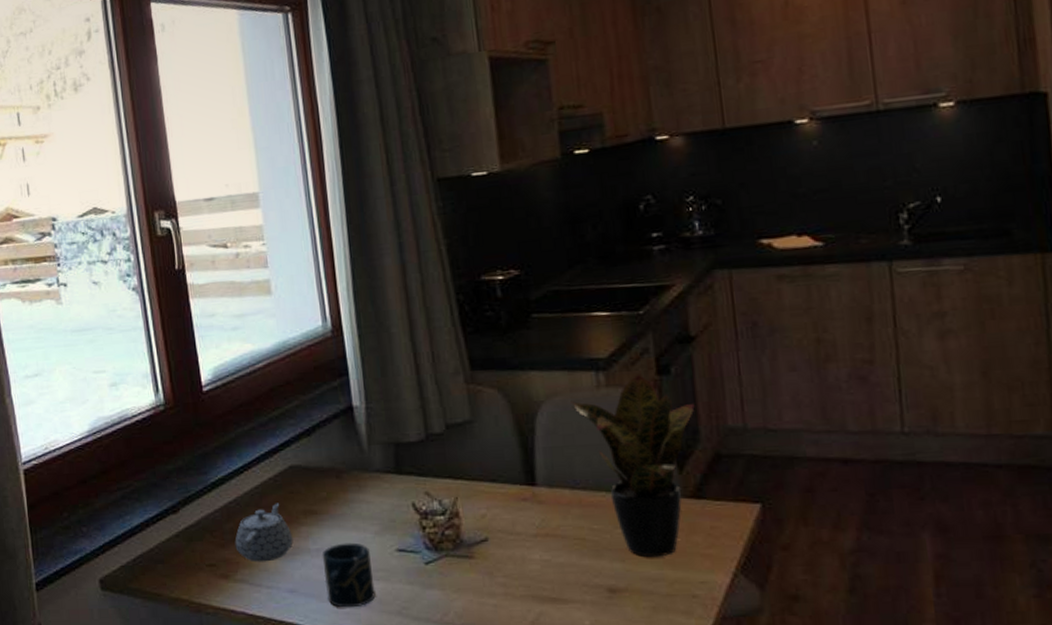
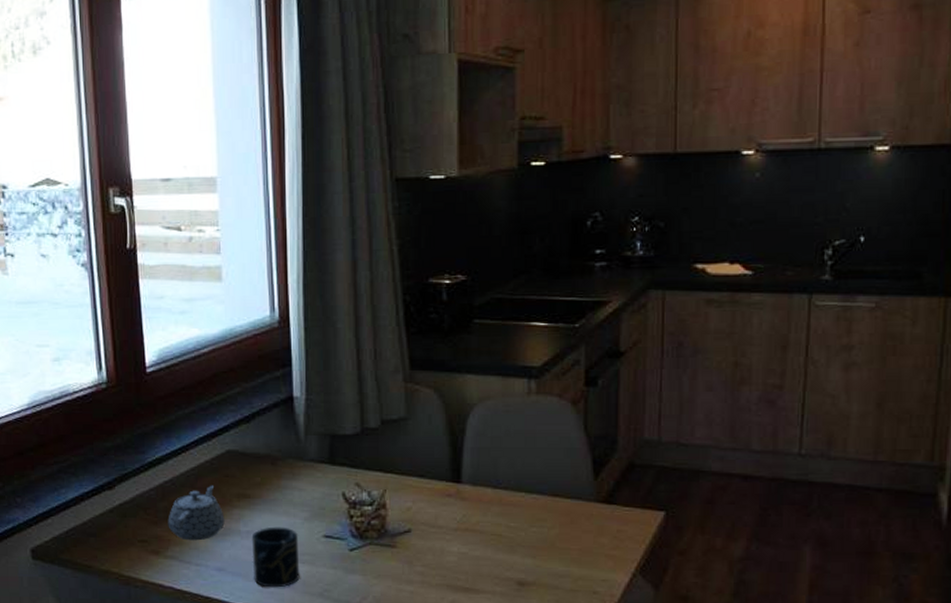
potted plant: present [571,375,695,558] -> none [502,385,616,556]

